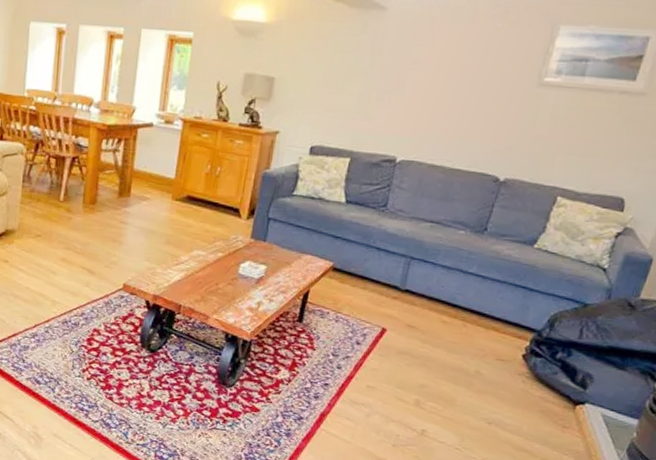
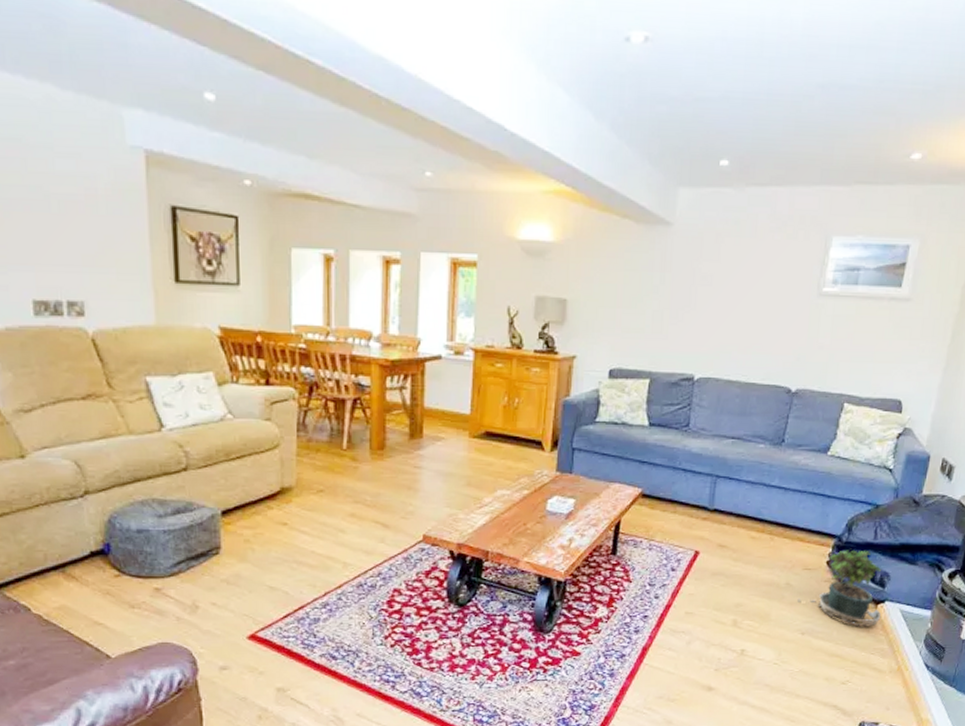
potted plant: none [486,345,585,427] -> present [797,548,882,627]

